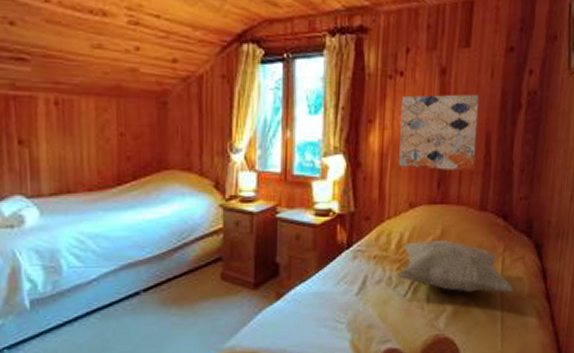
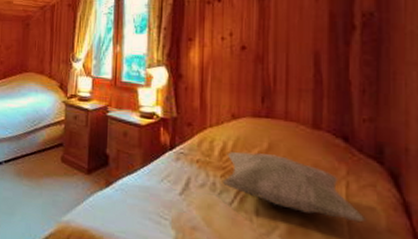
wall art: present [399,94,480,172] -> none [219,16,304,89]

